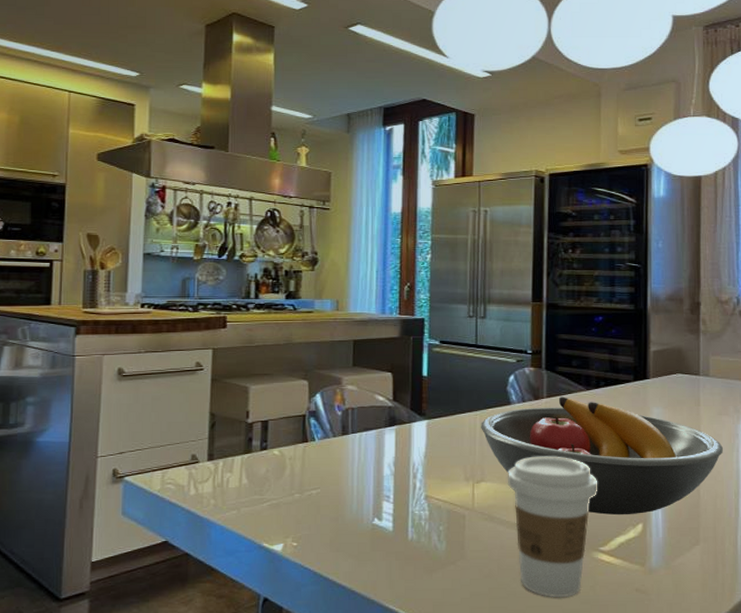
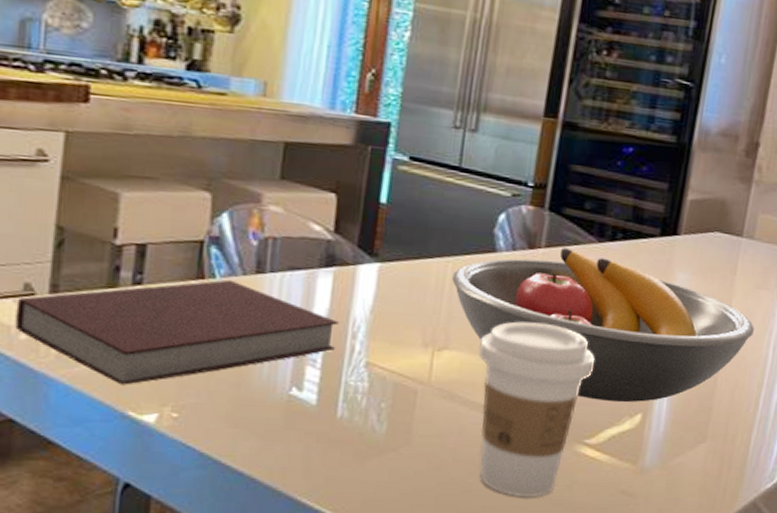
notebook: none [187,441,403,524] -> present [15,279,339,385]

